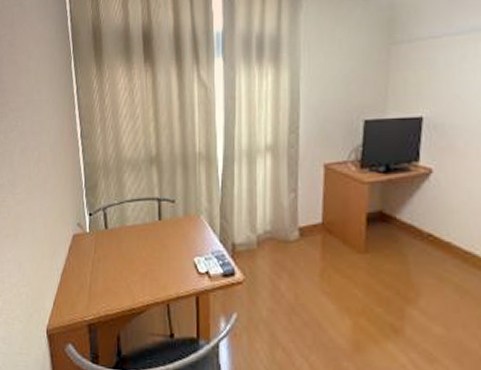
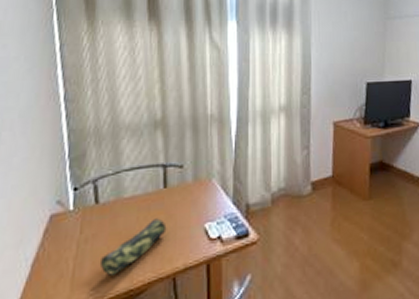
pencil case: none [109,247,162,293] -> present [99,218,167,276]

